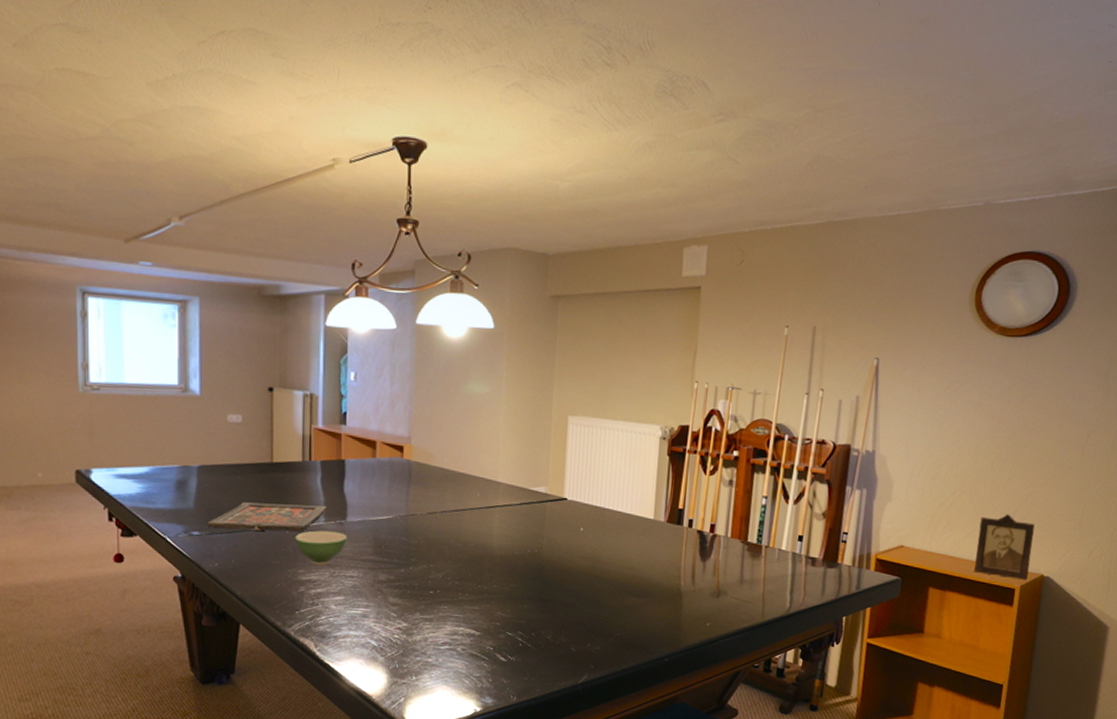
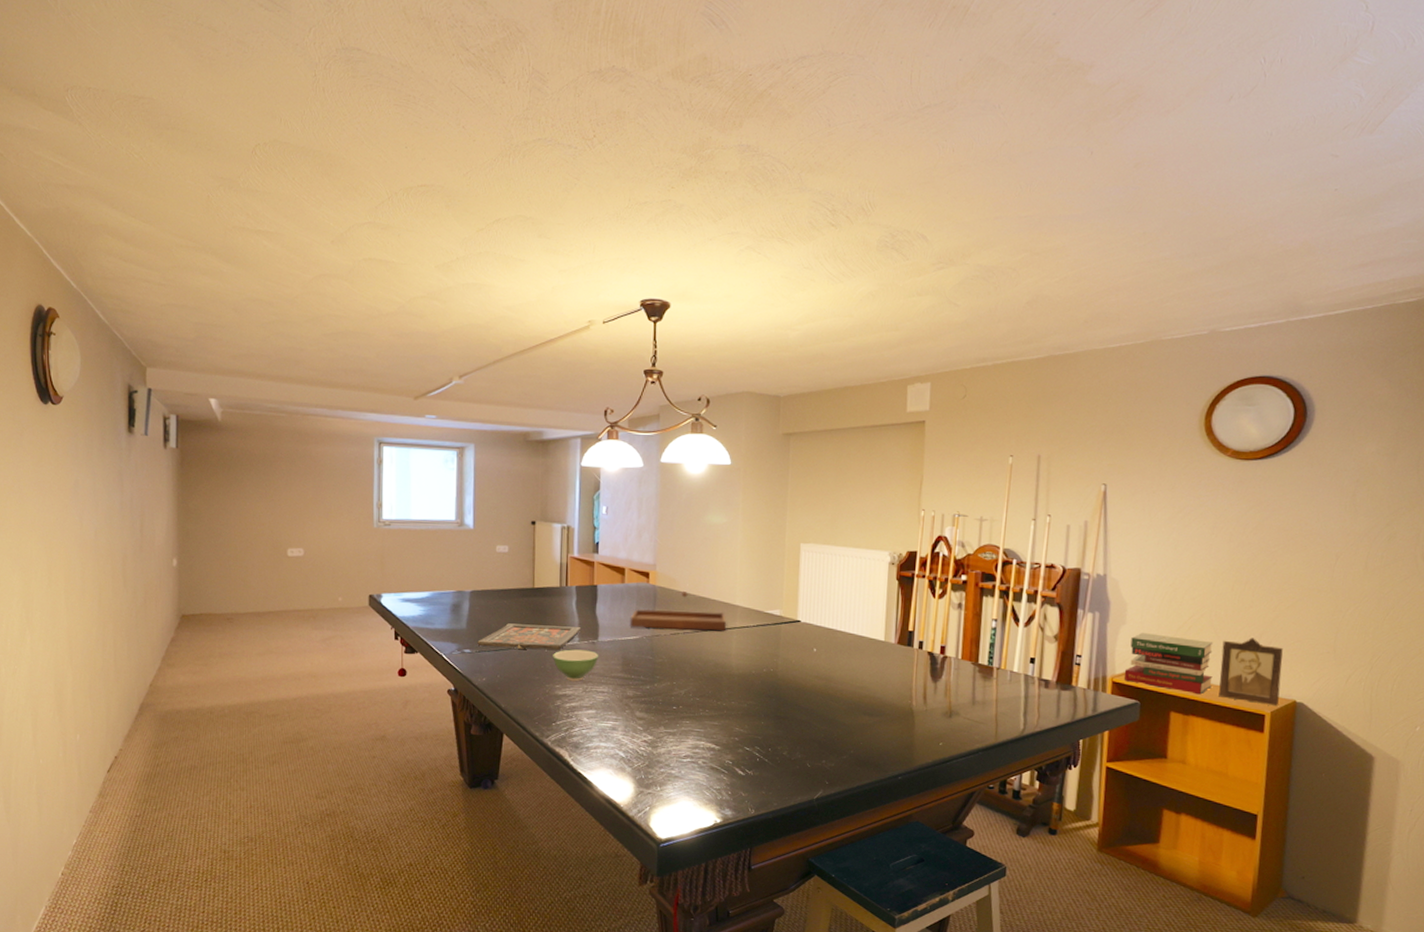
tray: none [382,466,489,510] -> present [629,590,727,631]
books: none [887,510,971,570] -> present [1123,633,1213,695]

